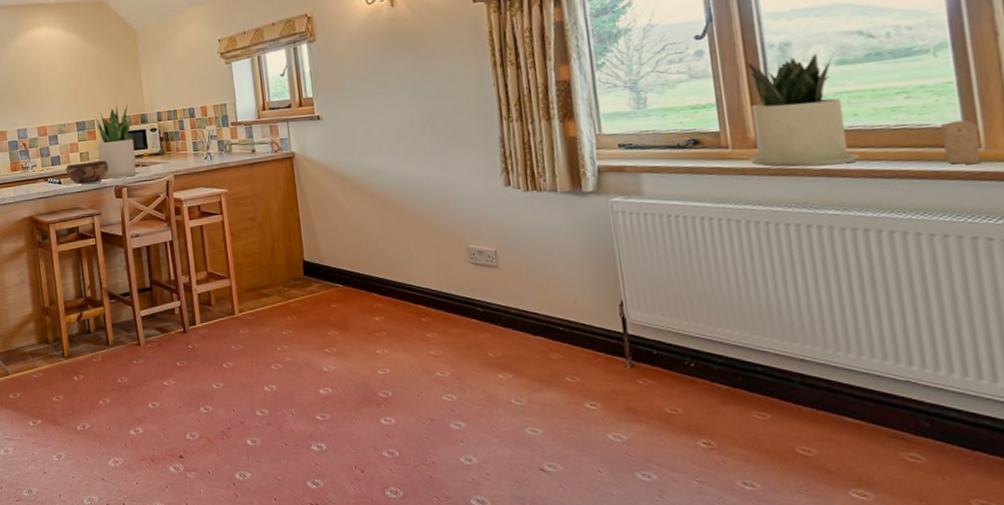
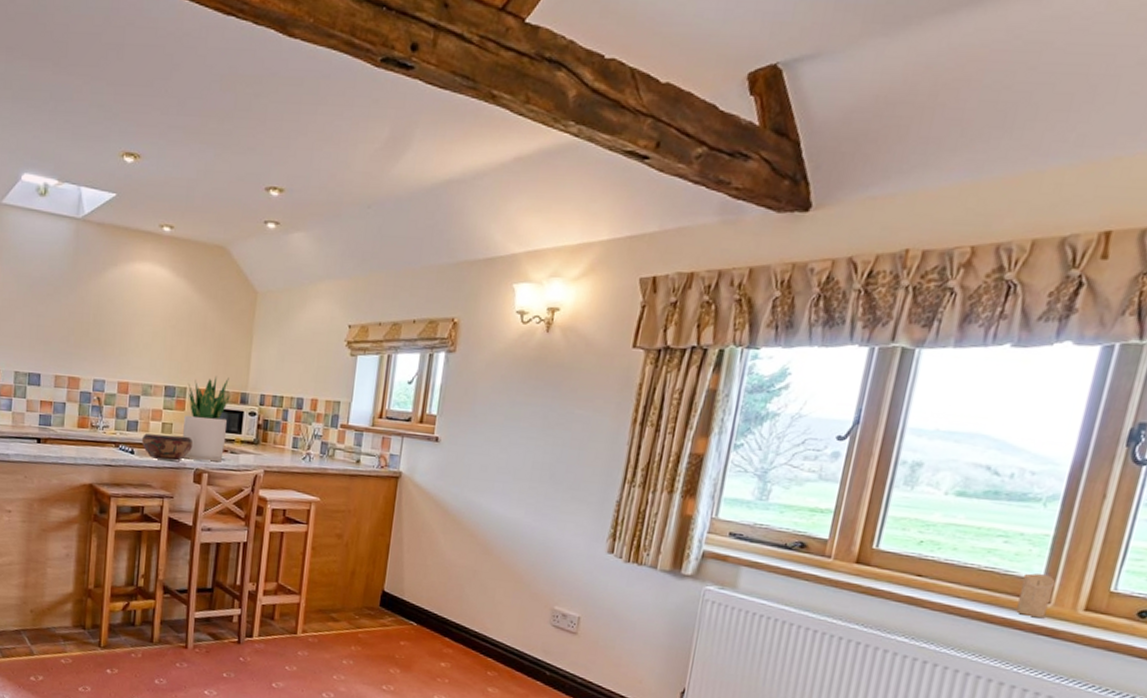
planter: present [747,53,859,168] -> none [845,474,954,596]

